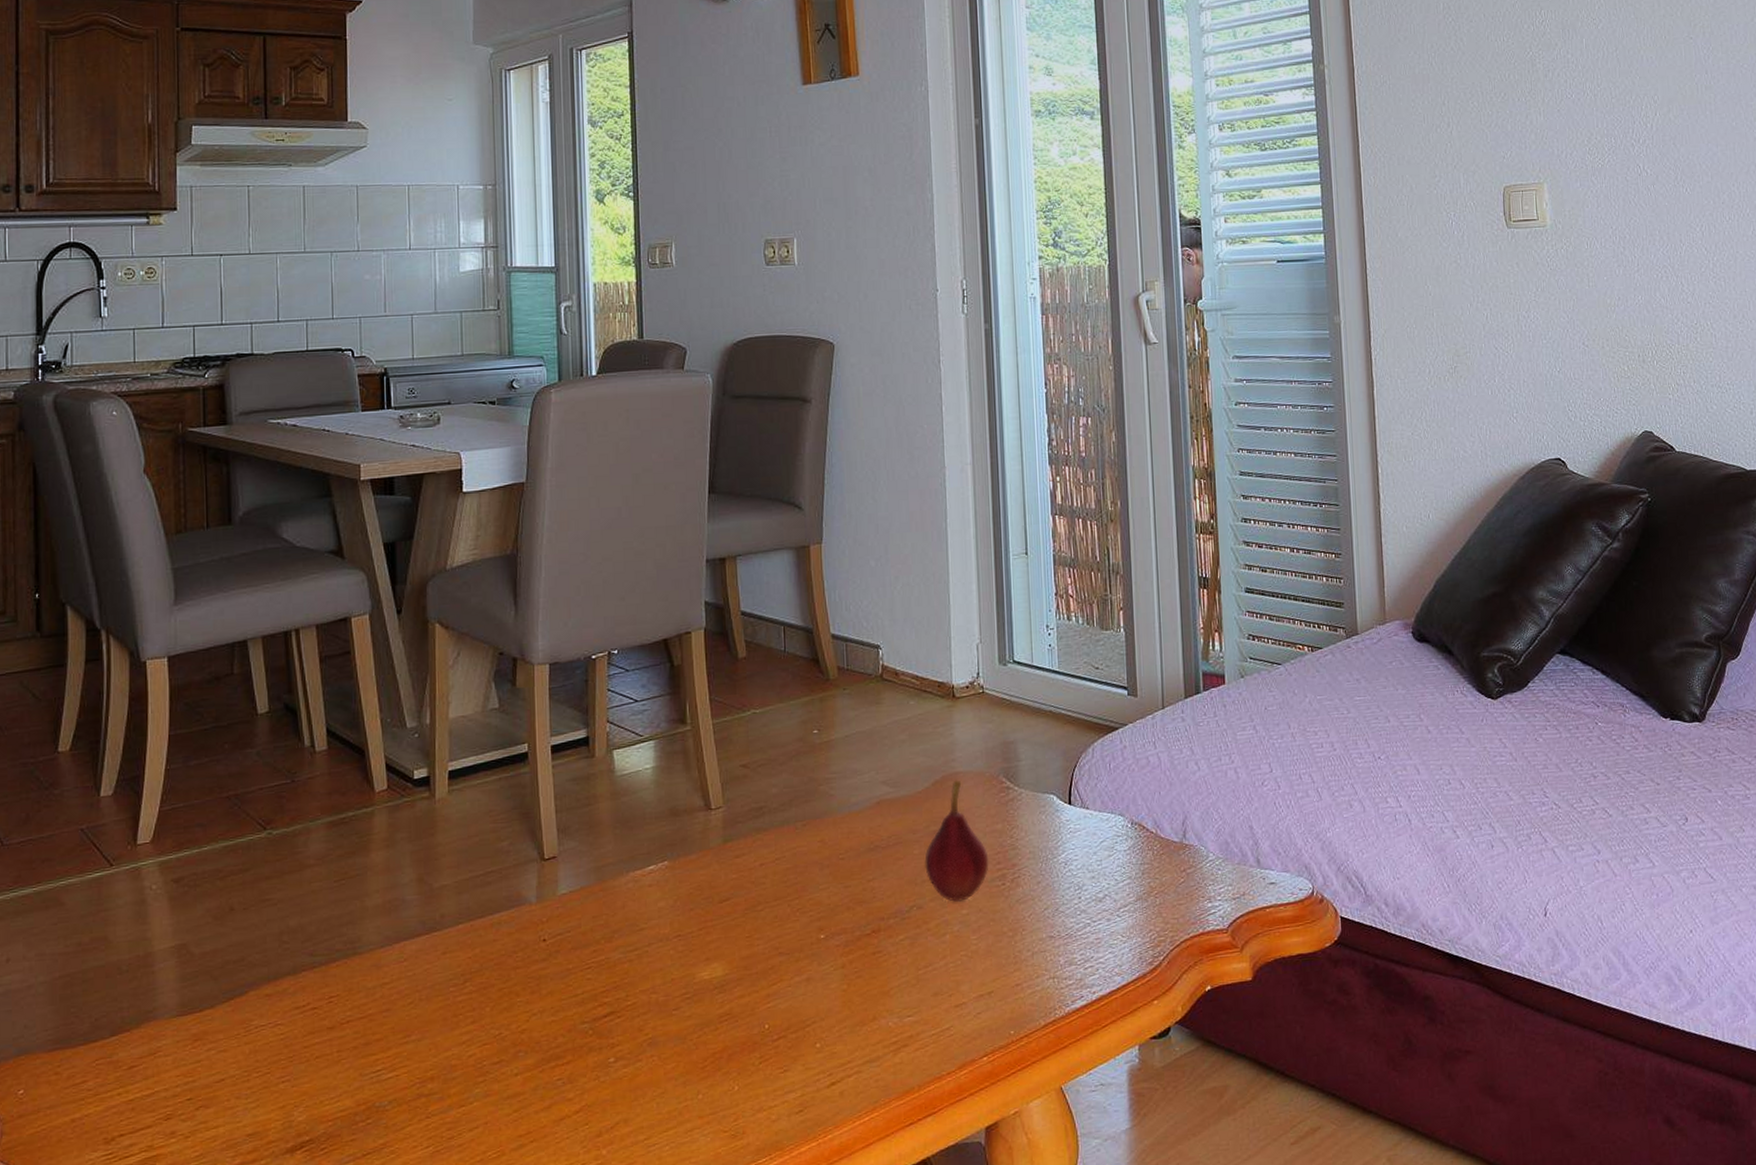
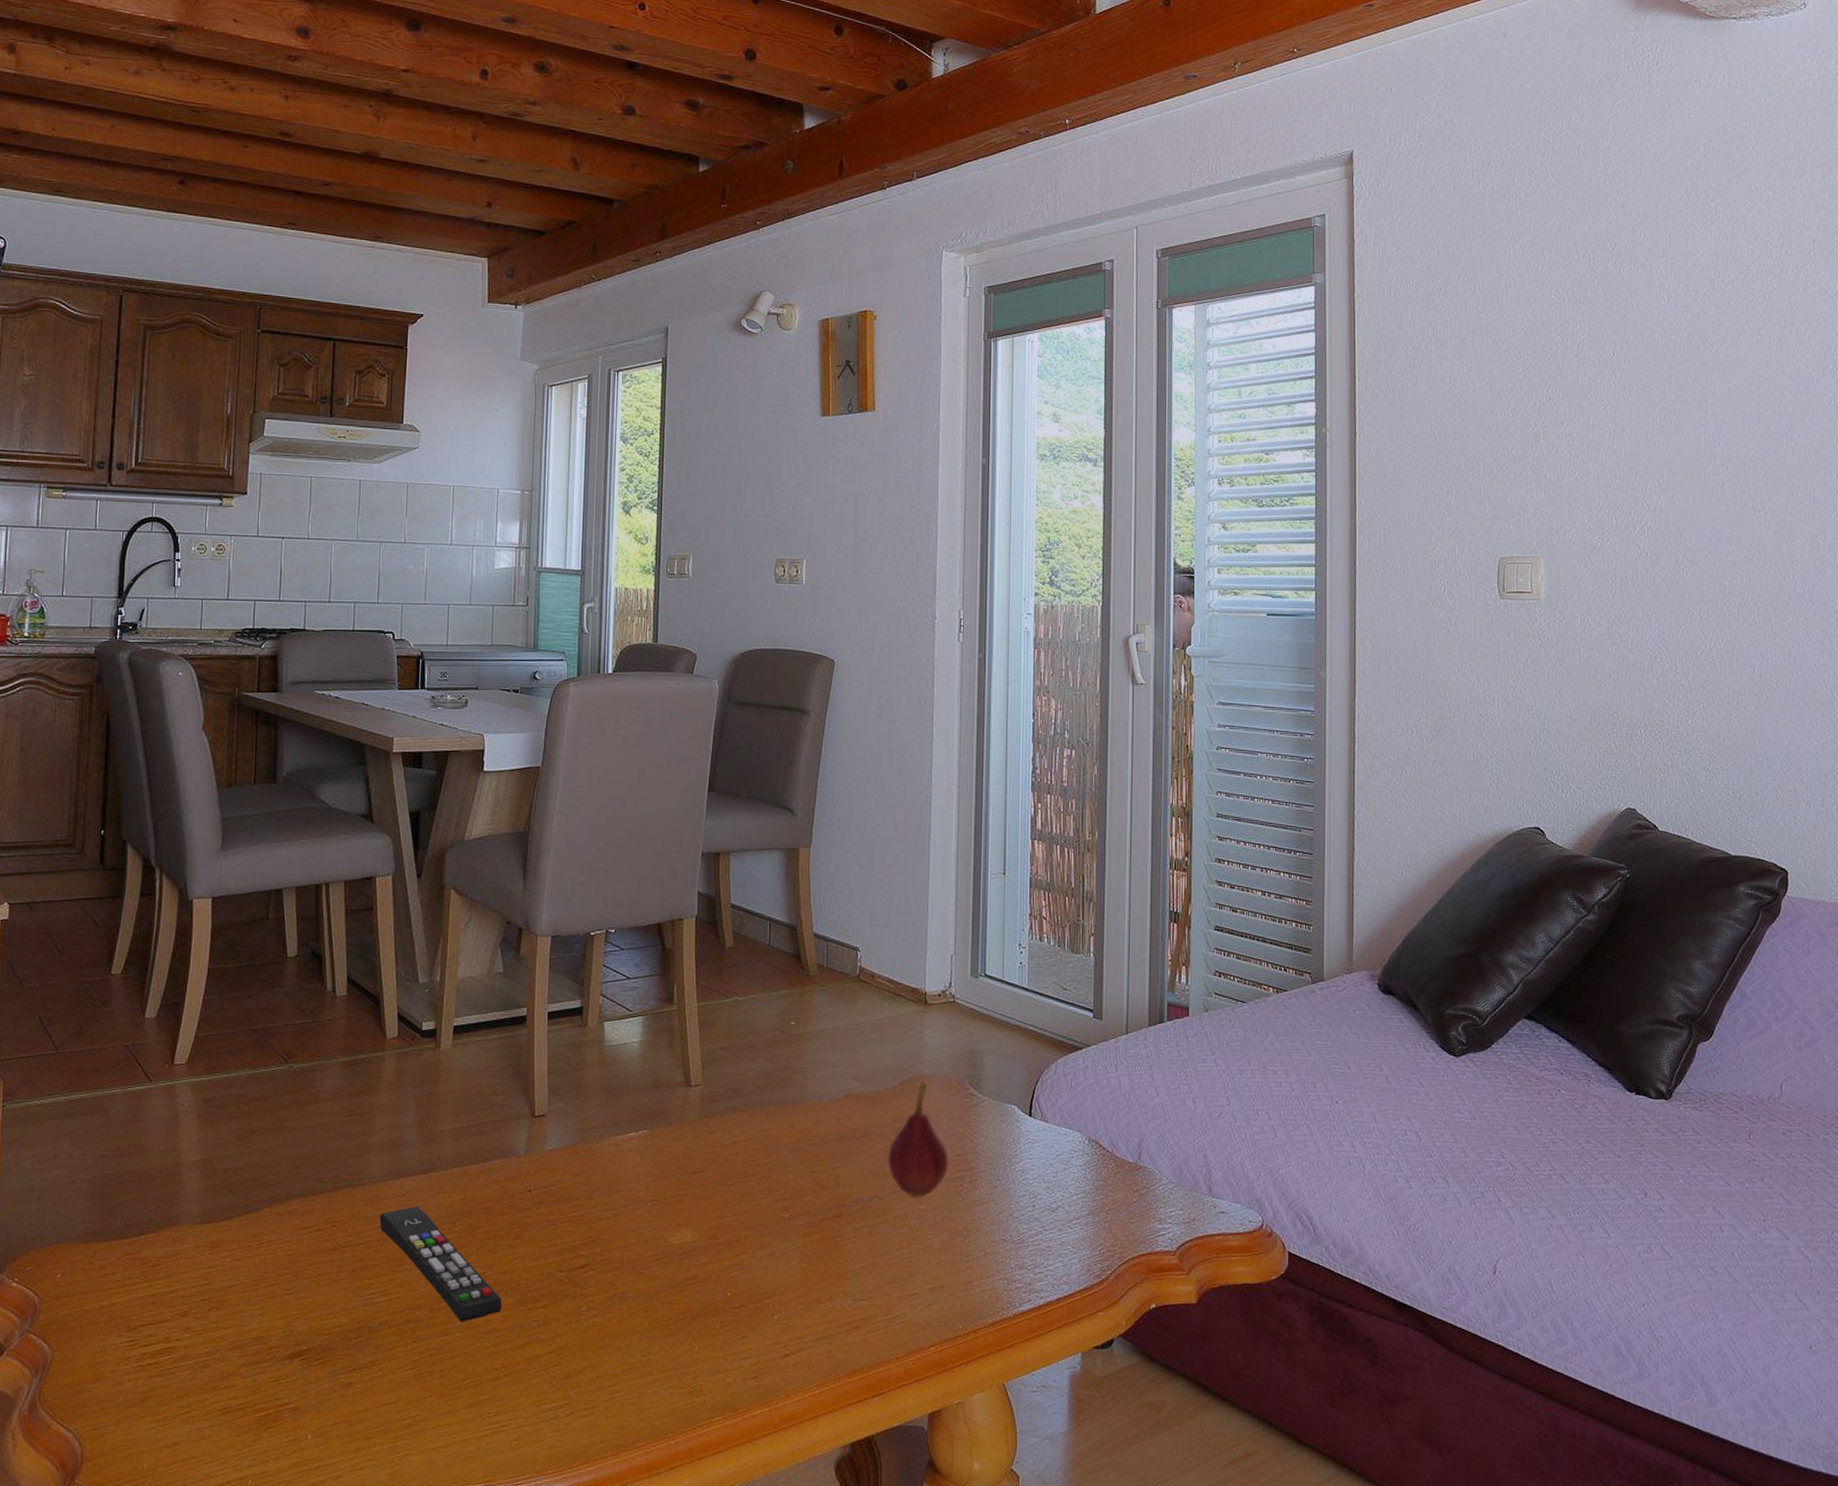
remote control: none [381,970,522,1090] -> present [379,1206,502,1322]

